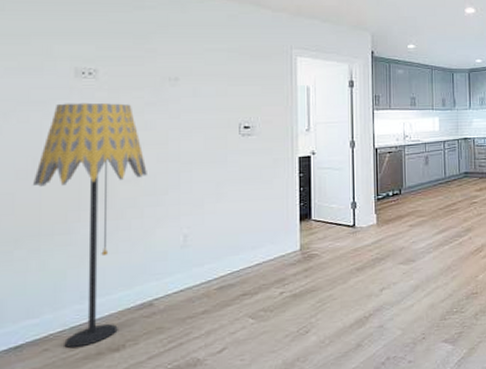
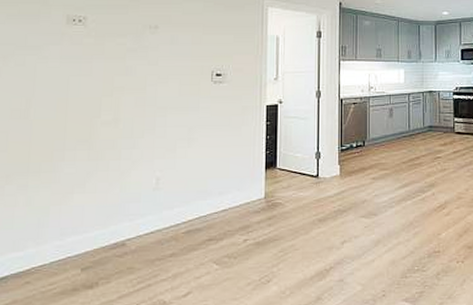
floor lamp: present [33,102,147,349] -> none [25,48,126,283]

